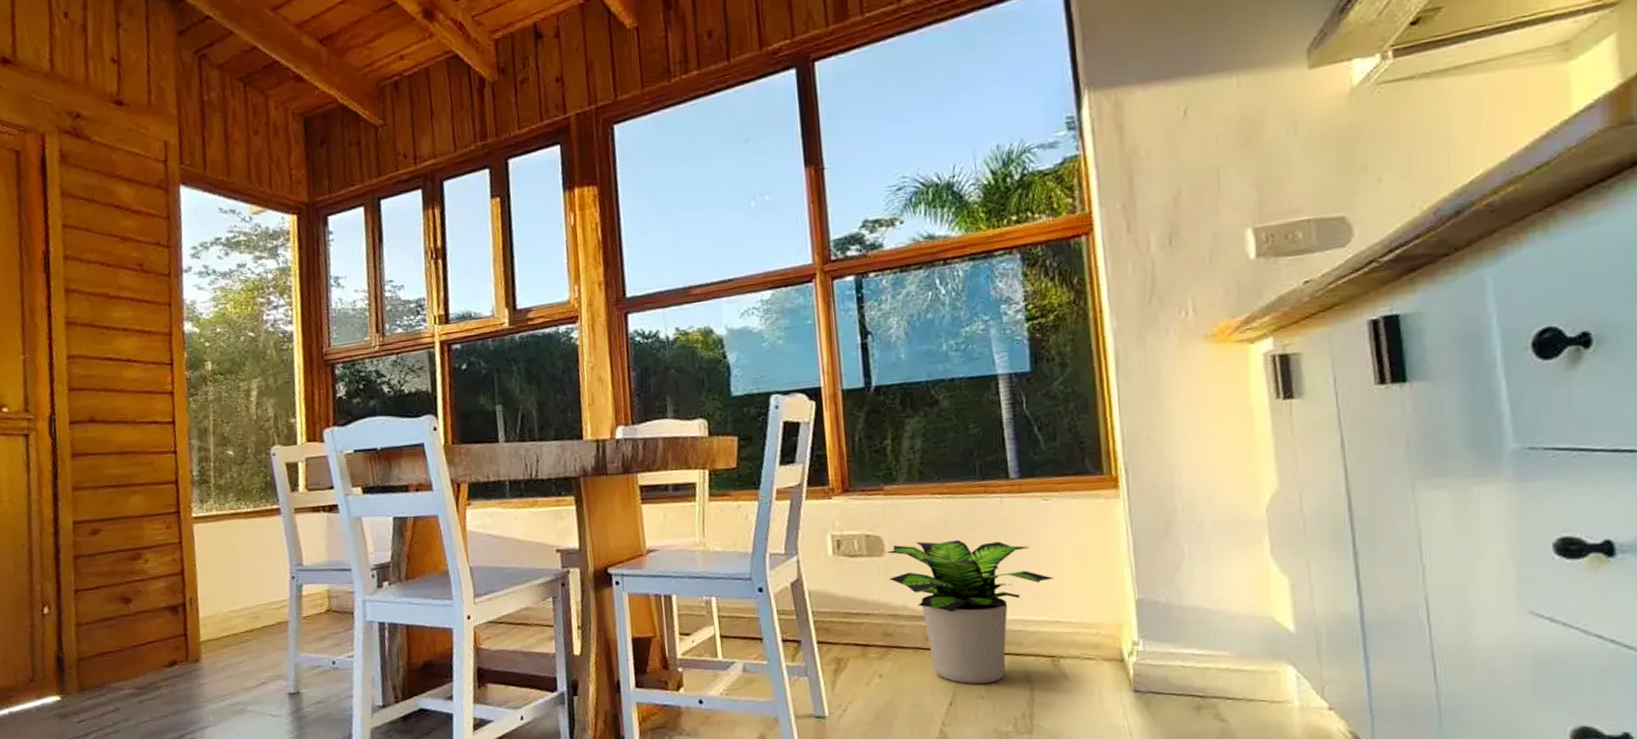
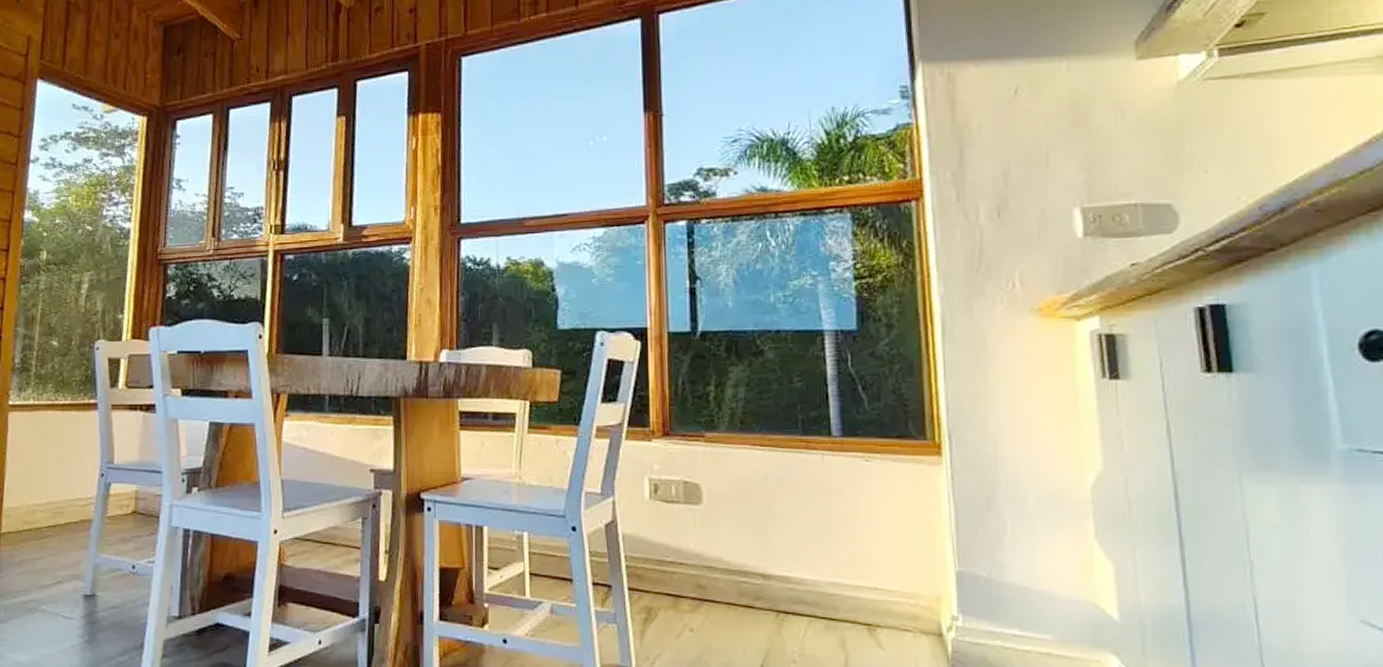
potted plant: present [886,539,1054,685] -> none [703,492,873,648]

